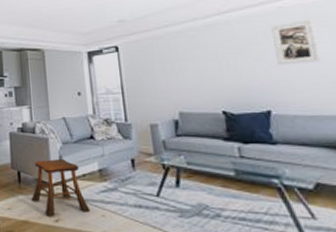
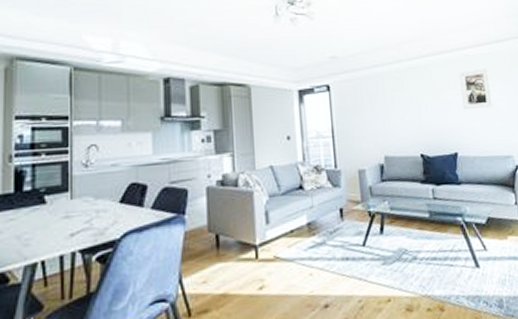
stool: present [31,159,91,217] -> none [232,215,298,285]

